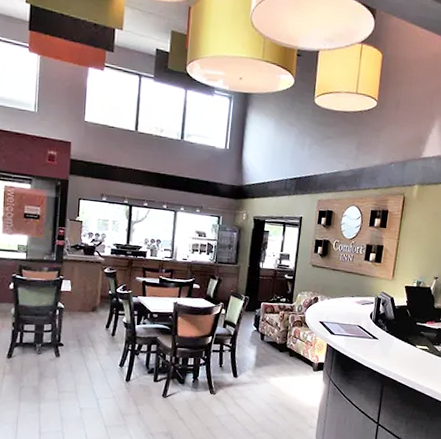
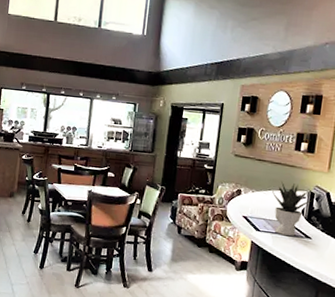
potted plant: none [345,288,379,338] -> present [272,181,313,236]

